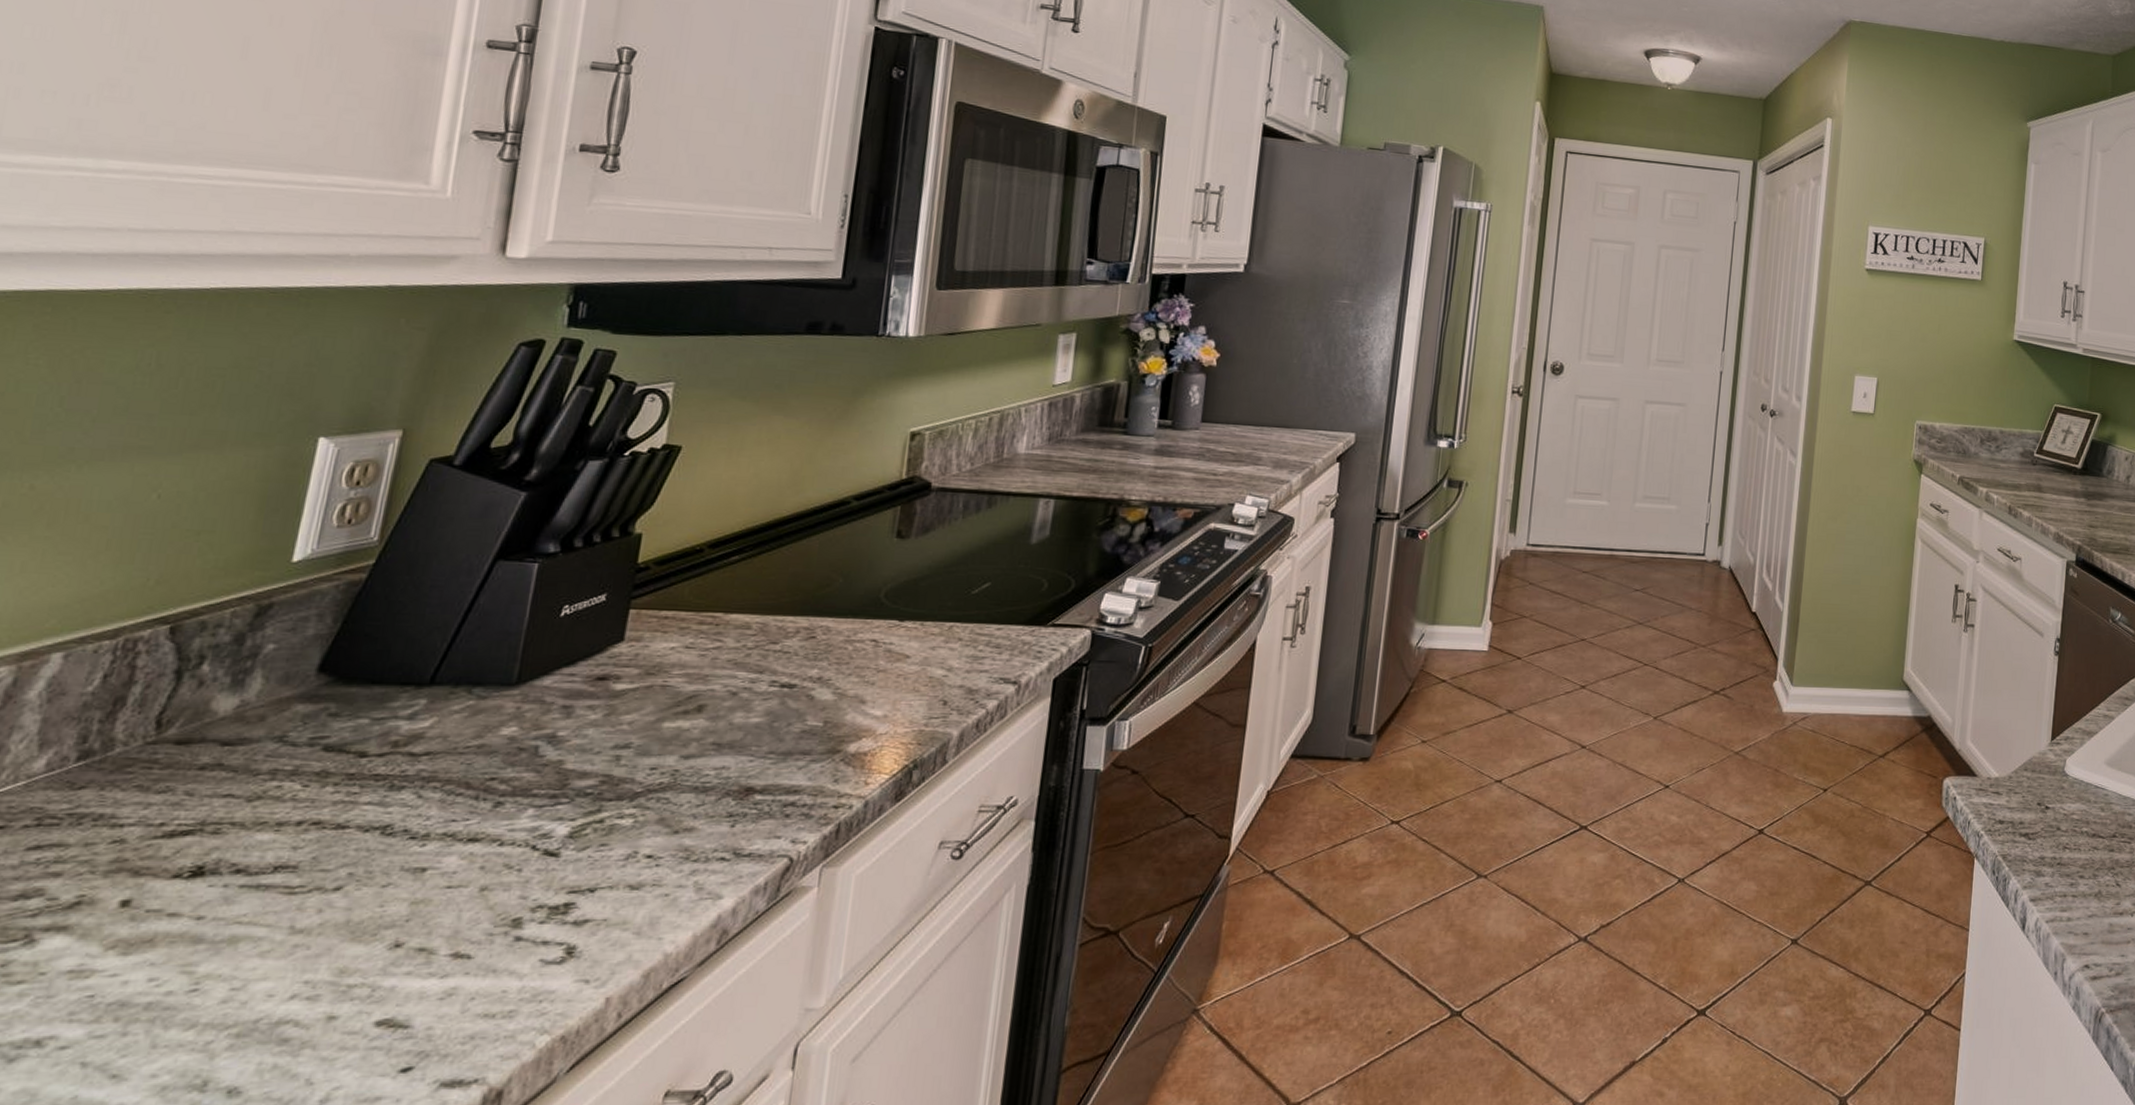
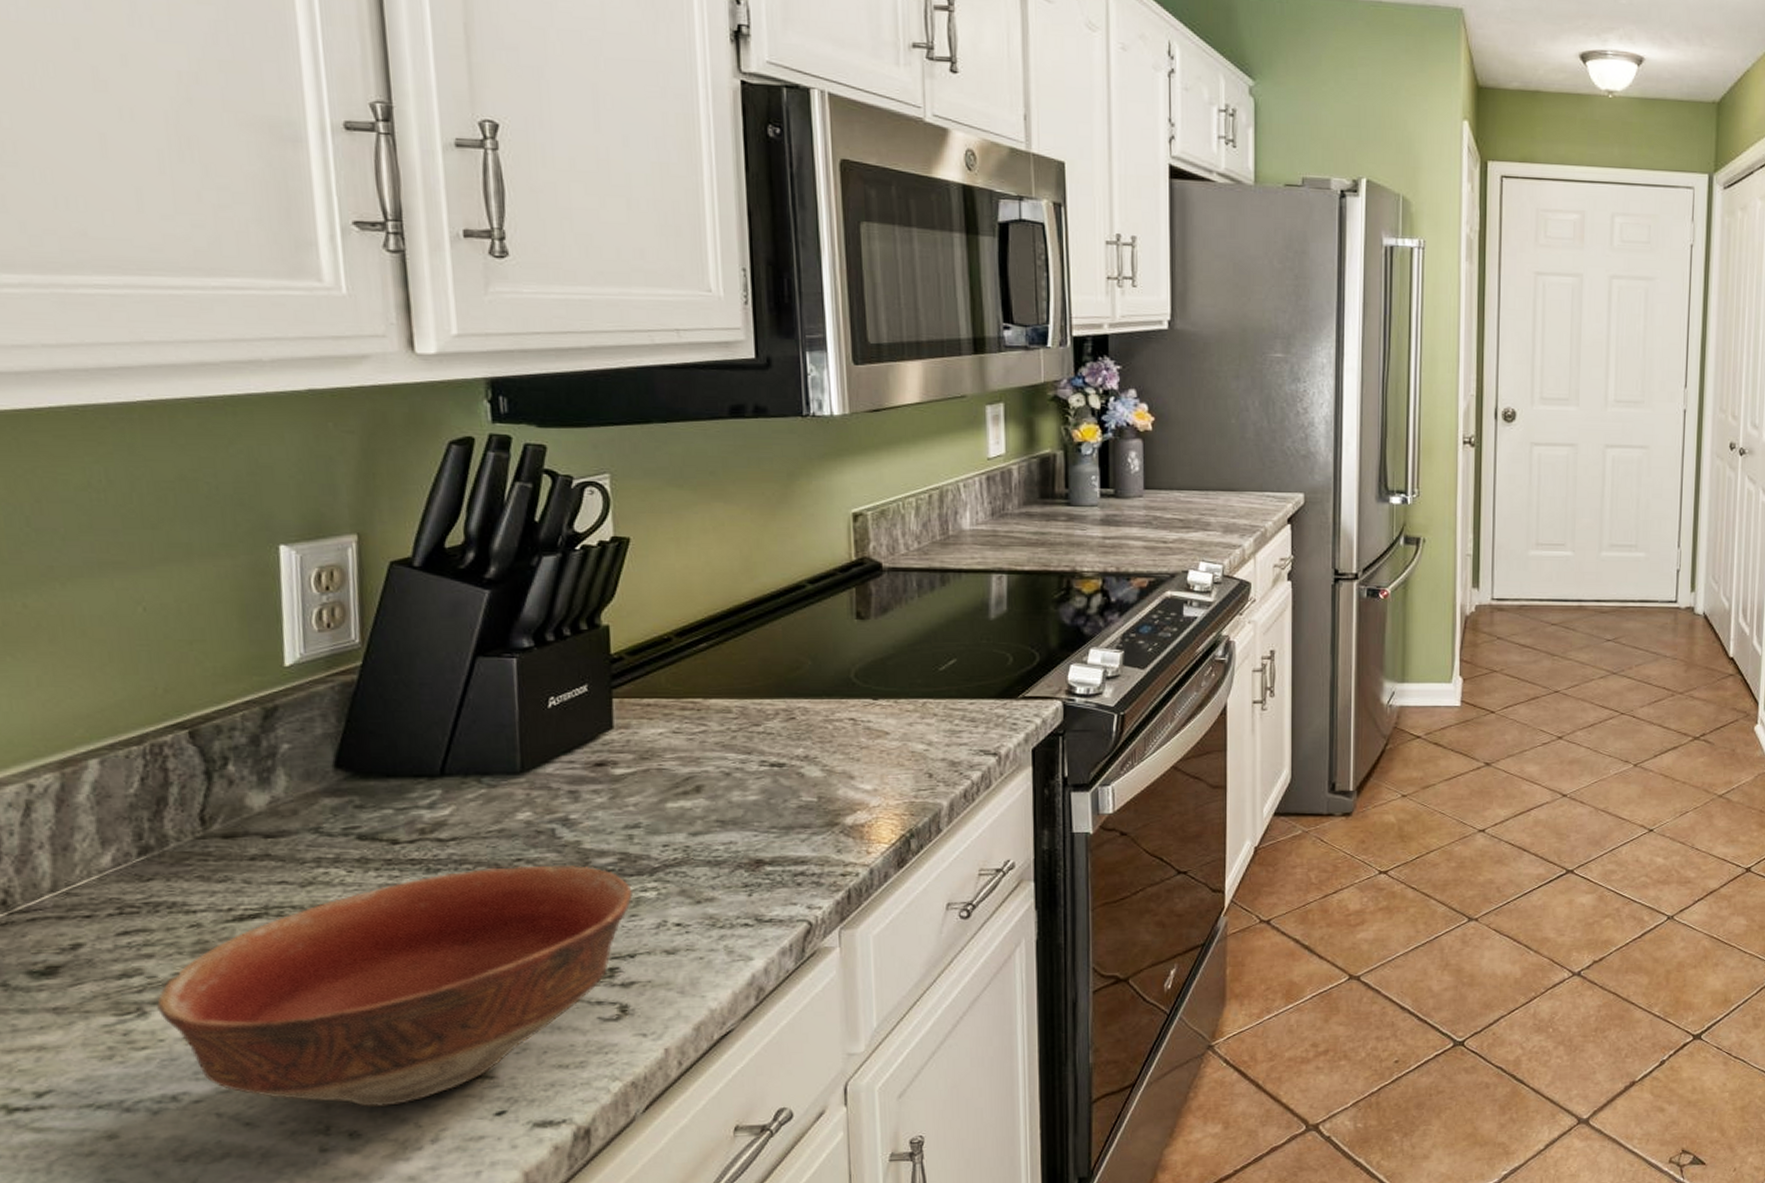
bowl: none [48,785,608,1059] -> present [157,865,633,1107]

